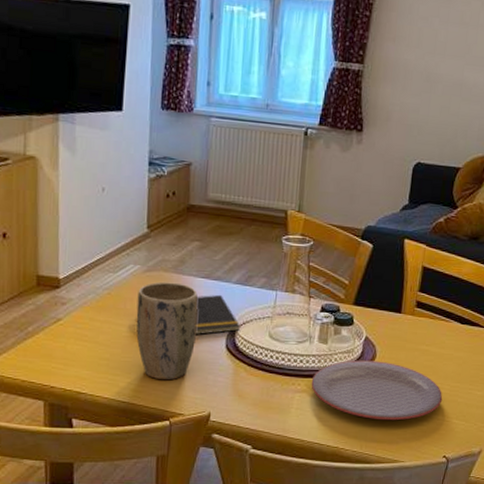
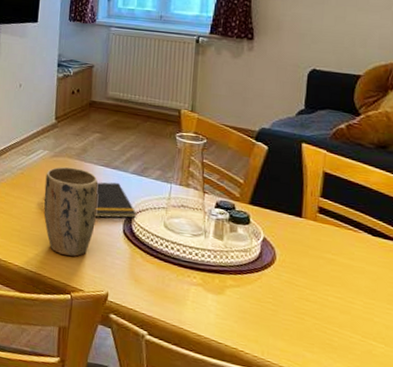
plate: present [311,360,443,421] -> none [207,260,355,332]

